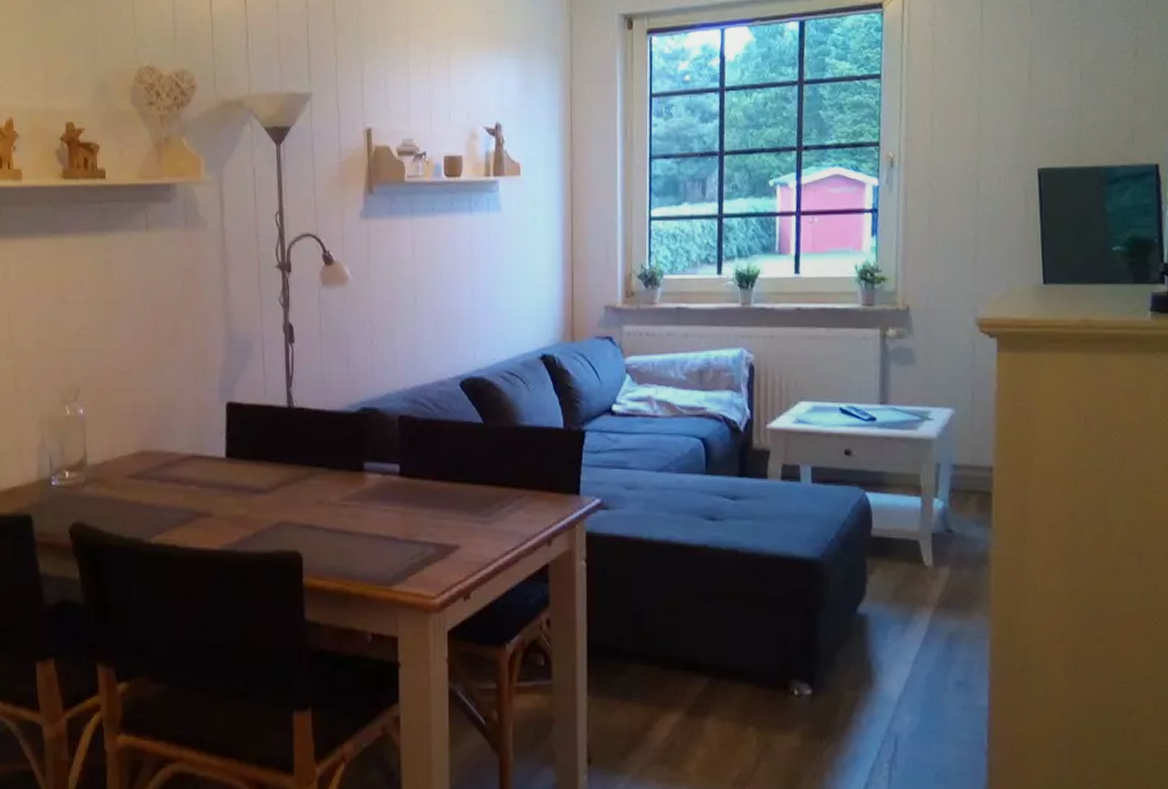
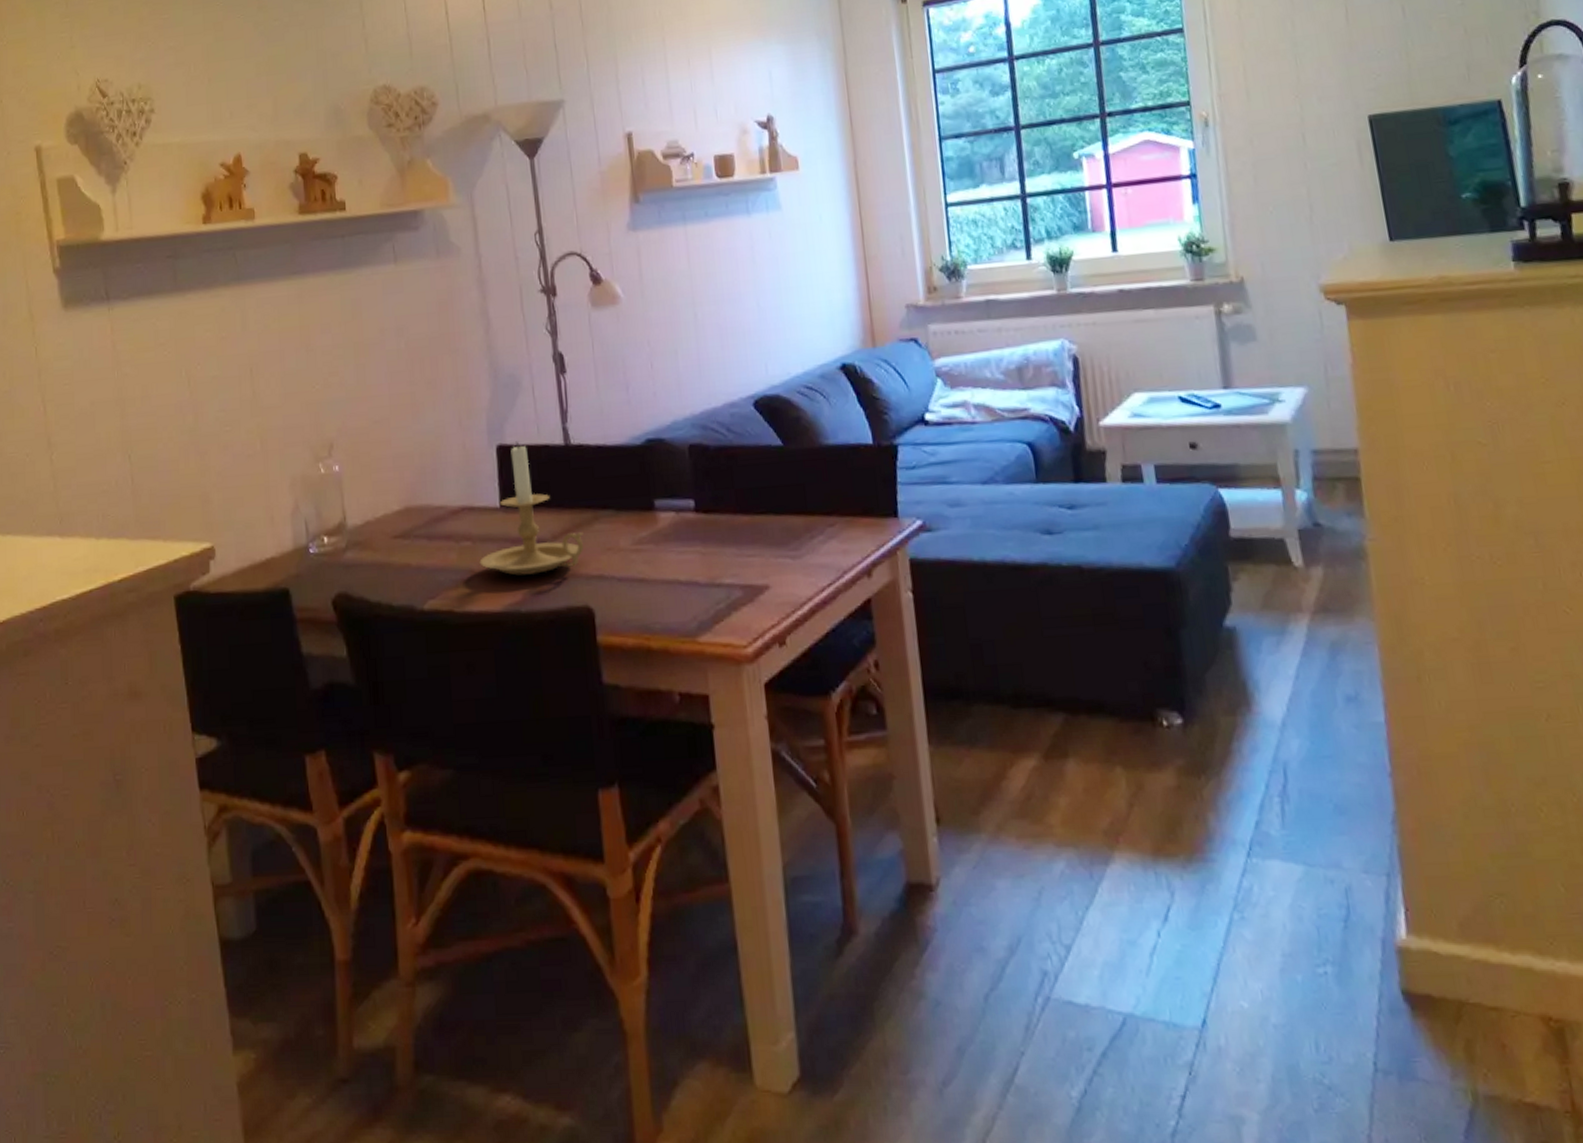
candle holder: none [203,400,298,520] -> present [479,441,584,576]

